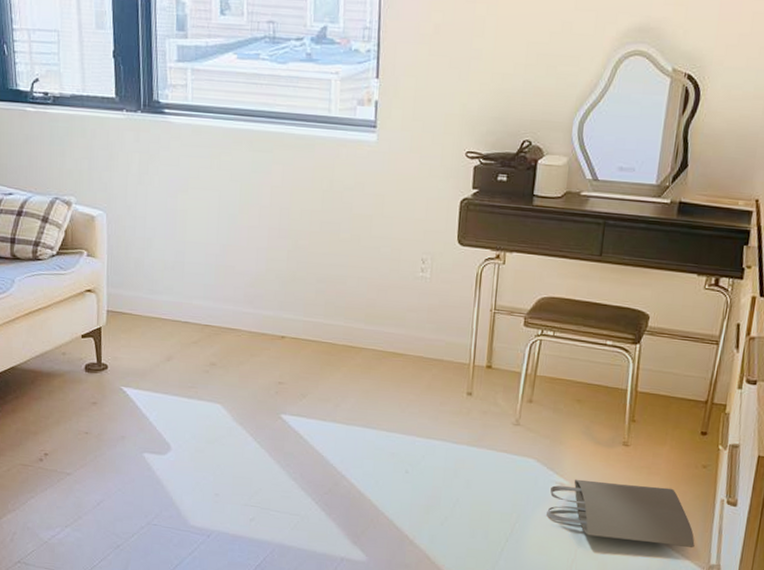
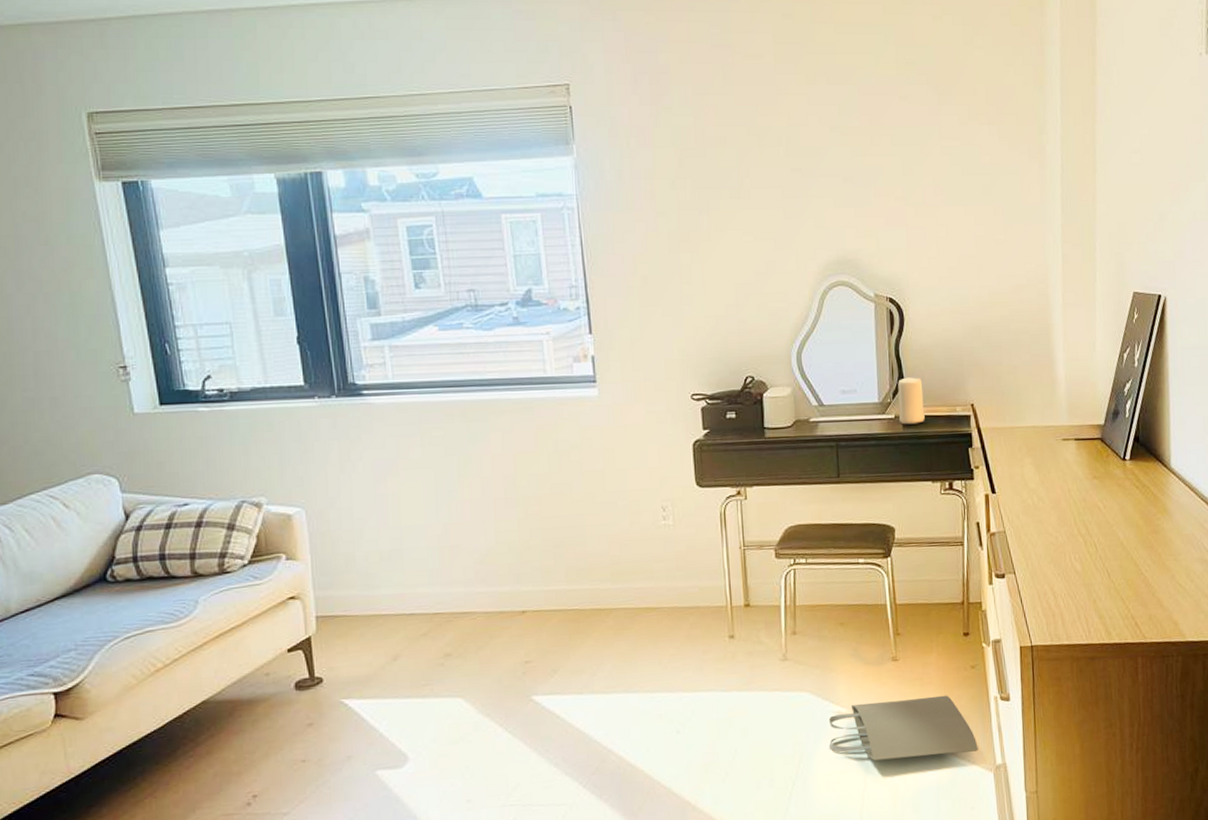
candle: none [674,162,707,213] -> present [898,377,925,425]

